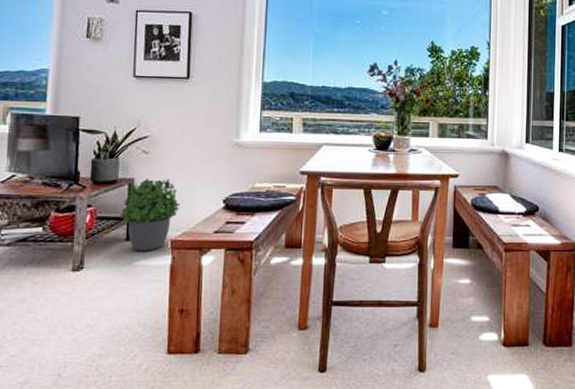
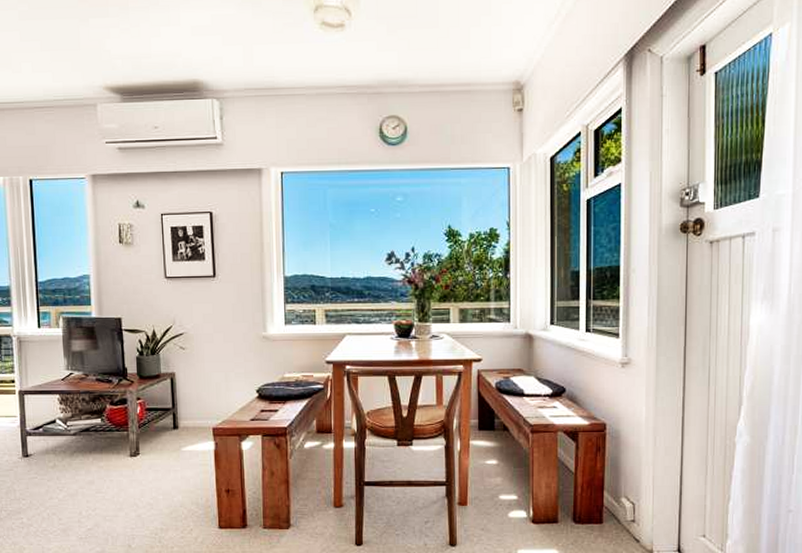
potted plant: present [119,178,181,251] -> none [165,371,218,438]

